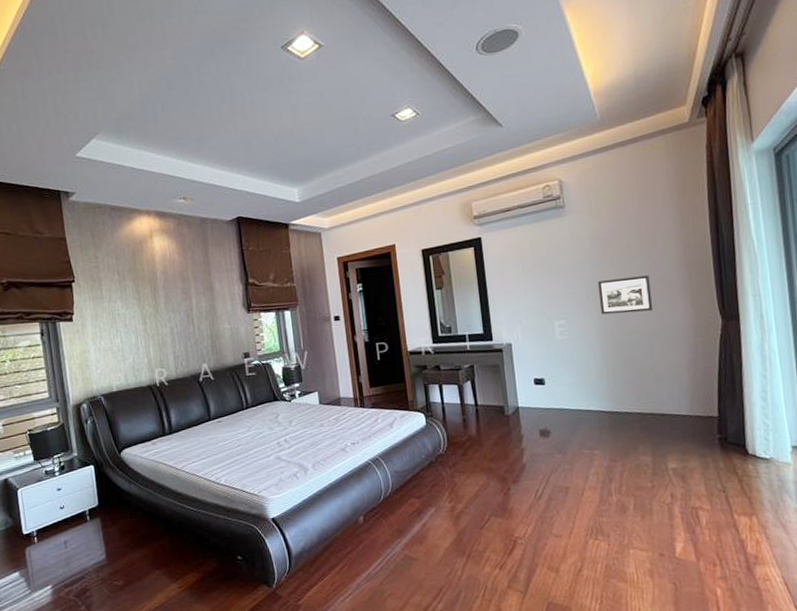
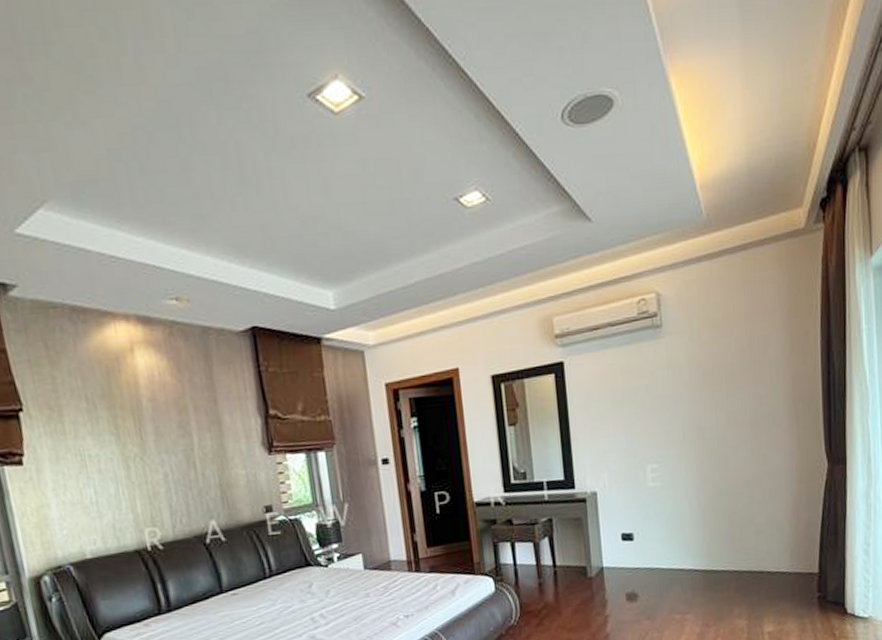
picture frame: present [597,275,652,315] -> none [696,411,755,458]

